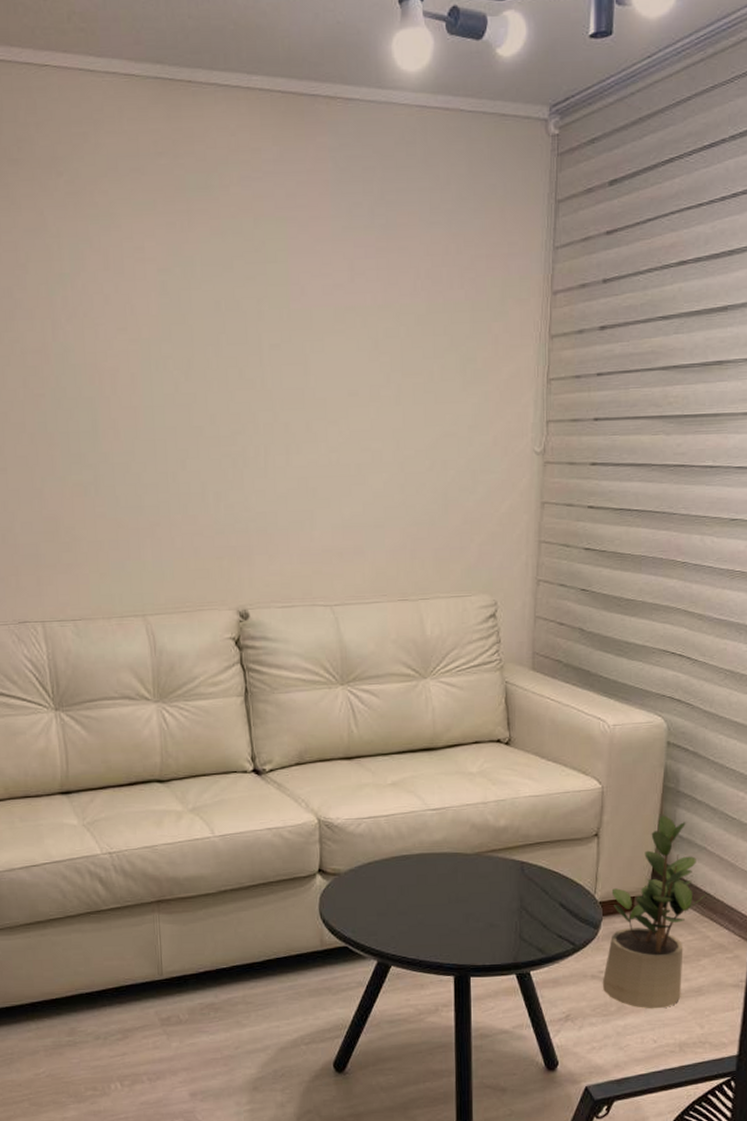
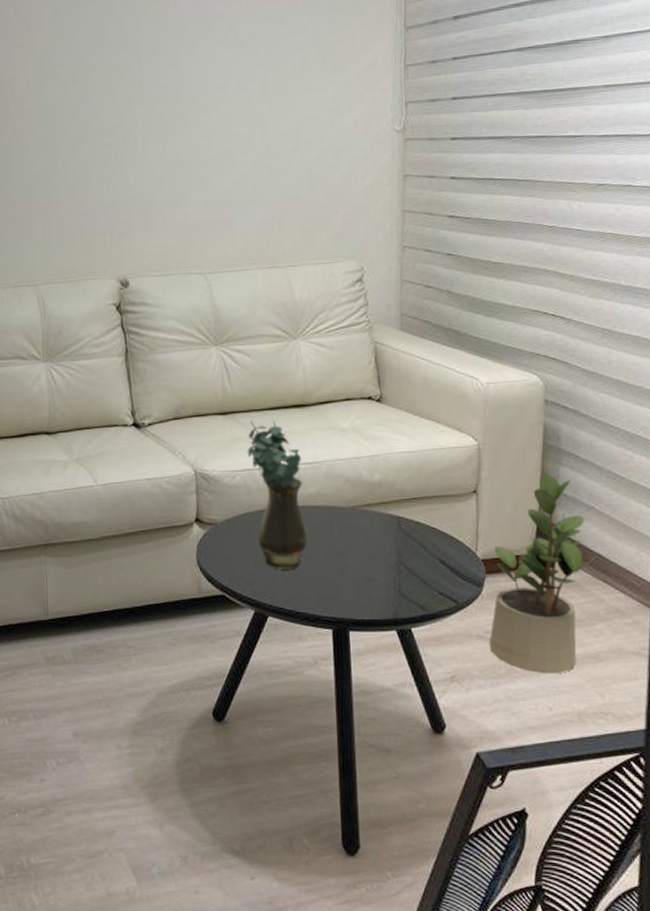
vase: none [373,765,431,918] -> present [247,420,307,569]

